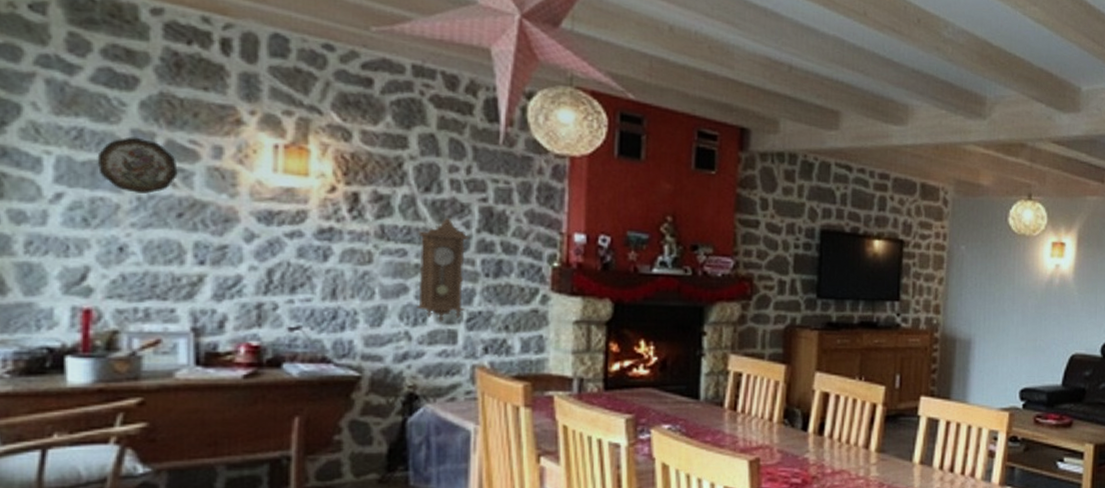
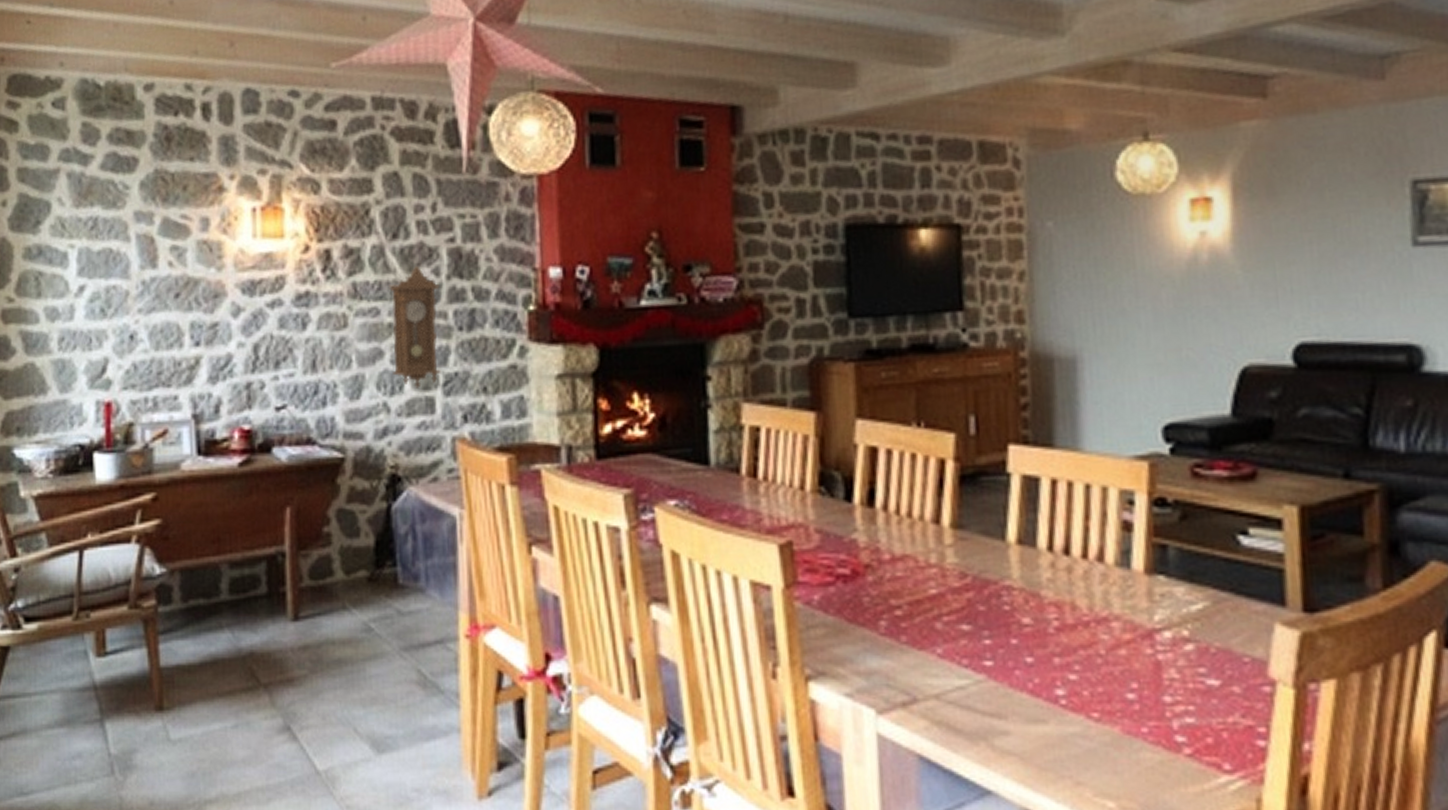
decorative plate: present [97,137,178,194] -> none [109,219,173,277]

